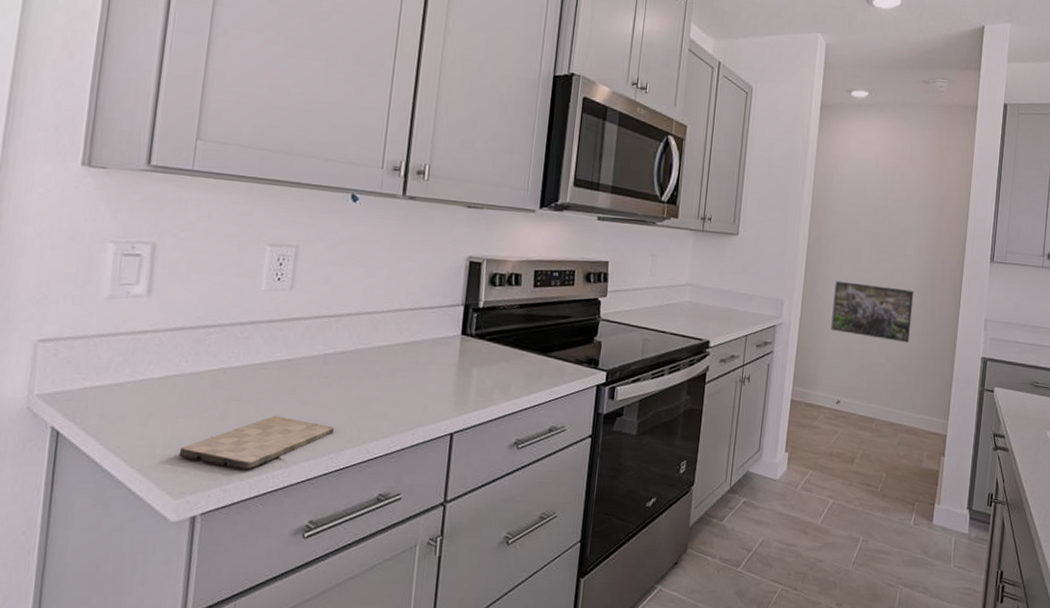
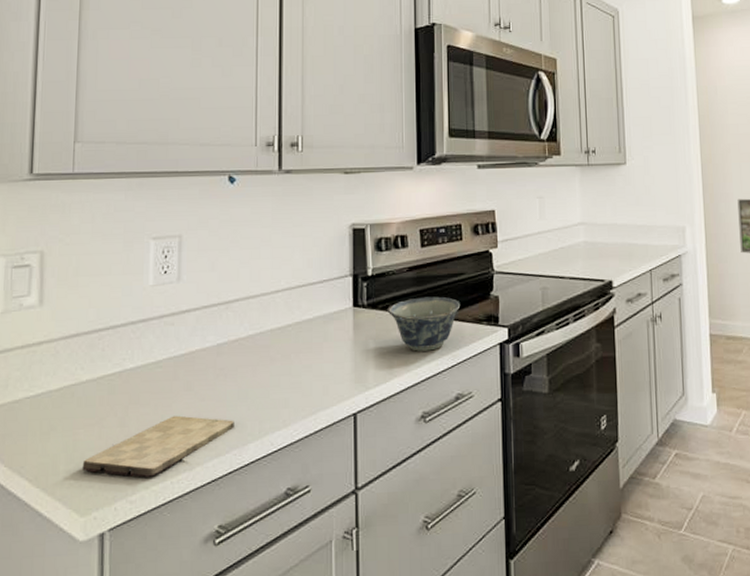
bowl: none [494,333,565,384] -> present [387,296,461,352]

